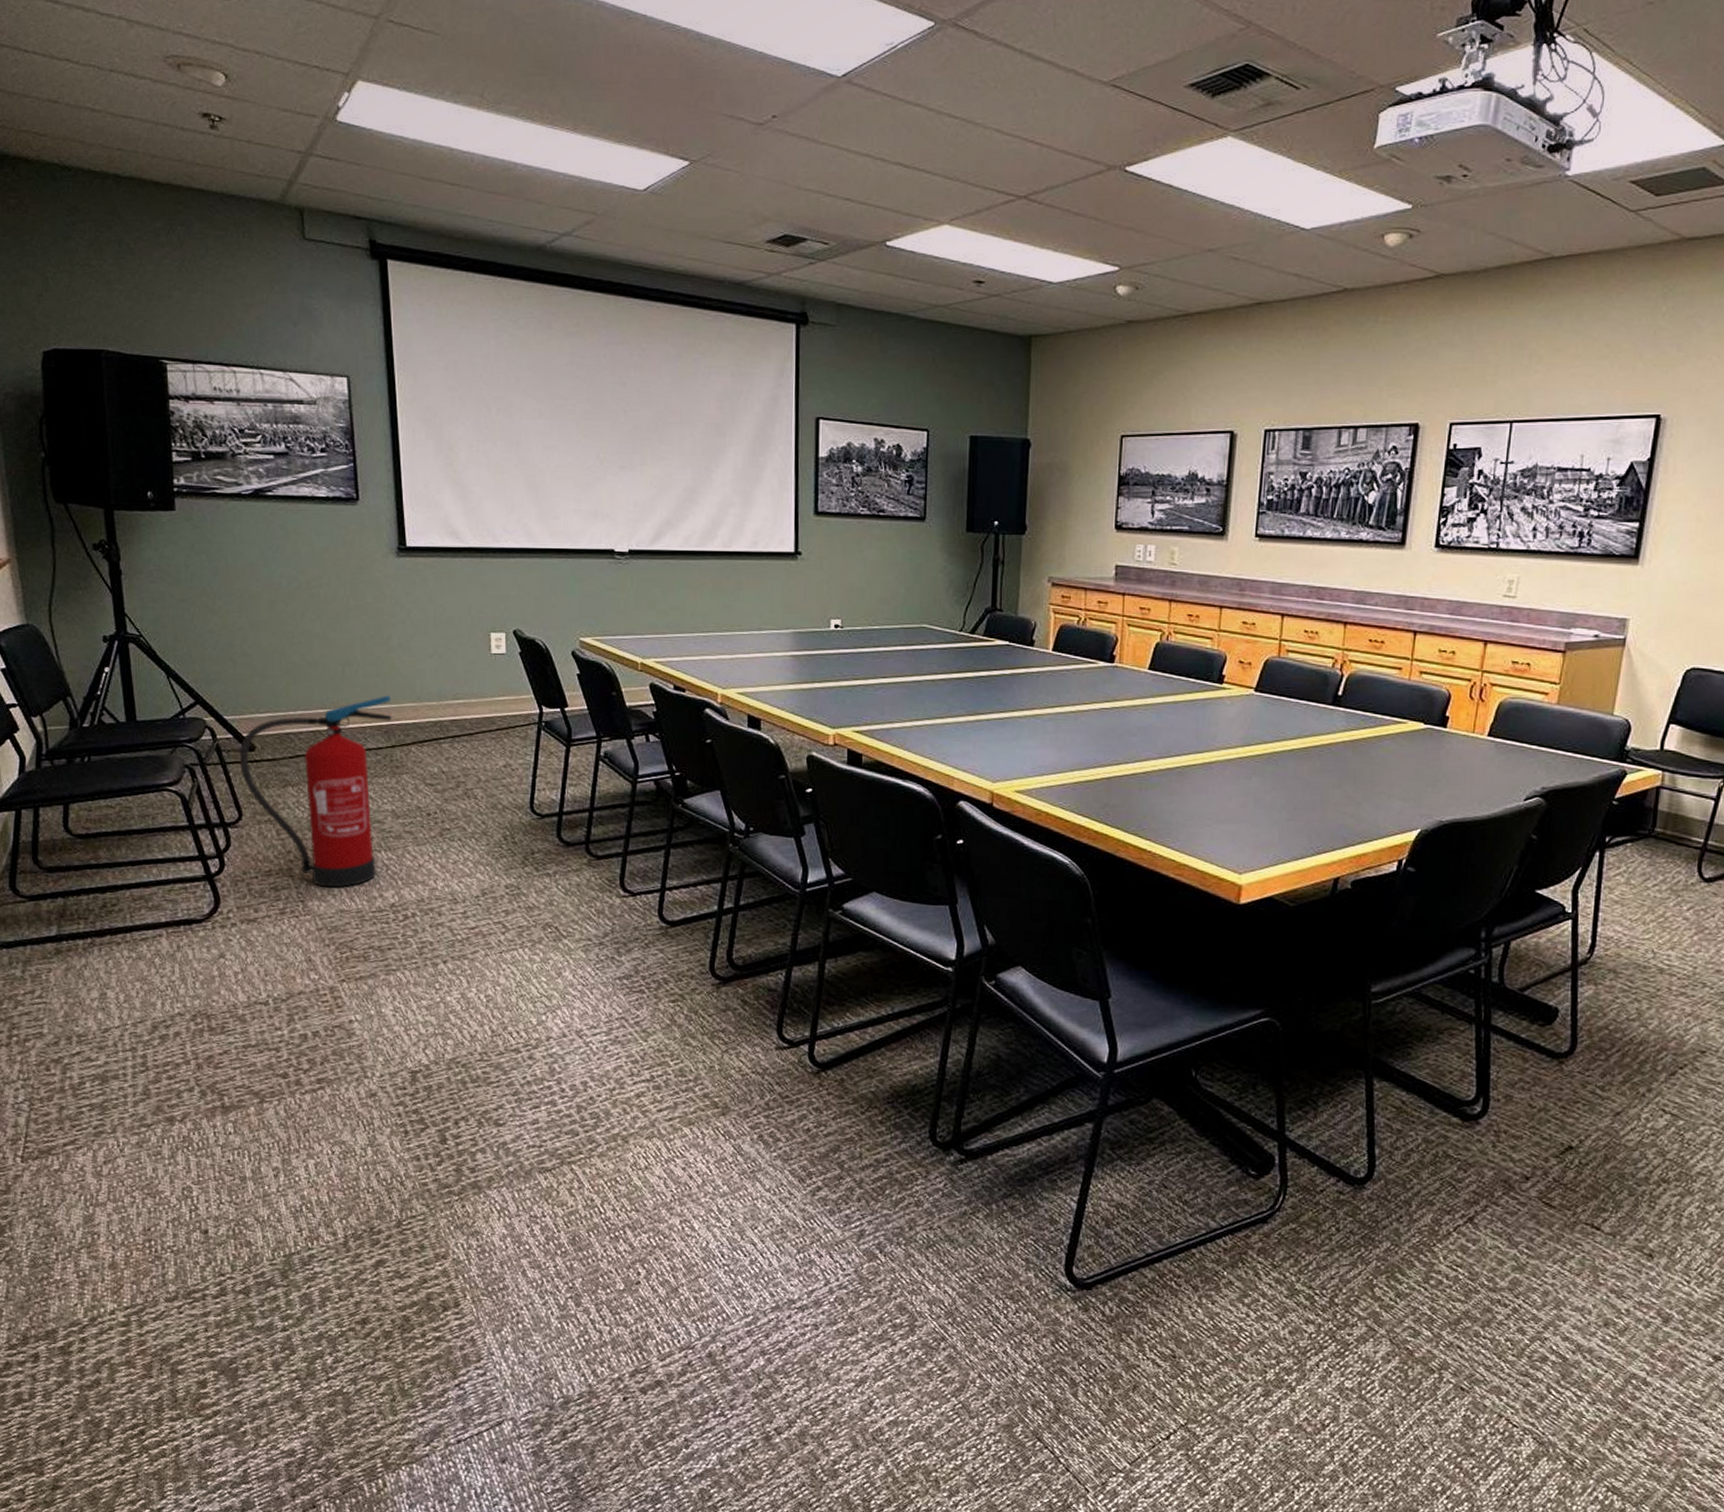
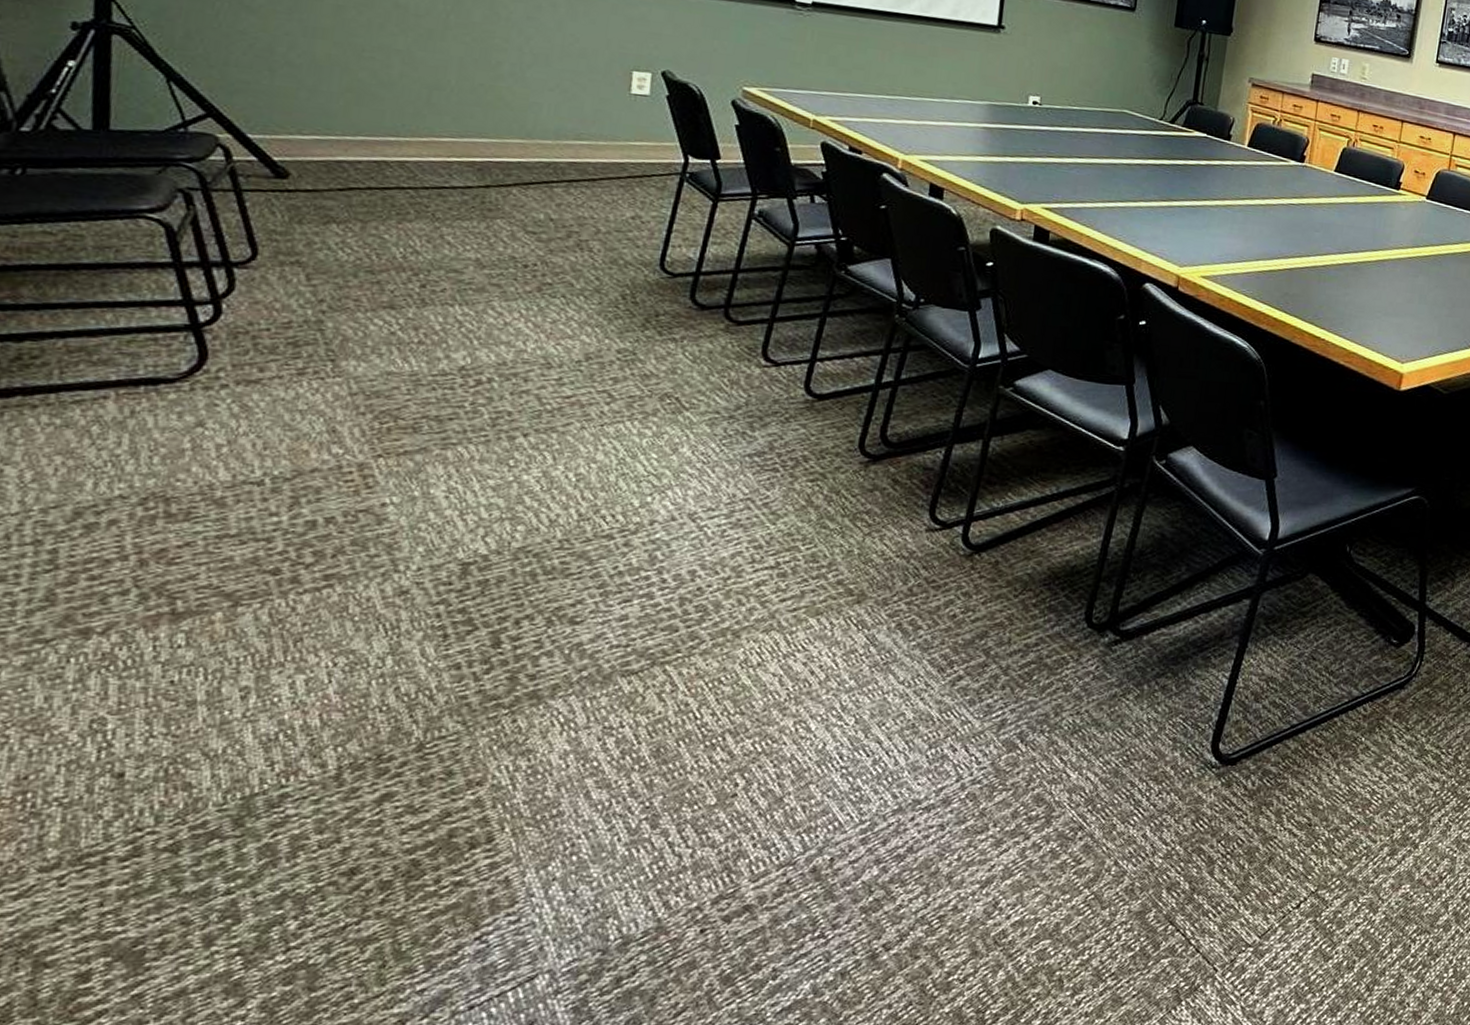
fire extinguisher: present [239,695,392,888] -> none [262,128,492,346]

